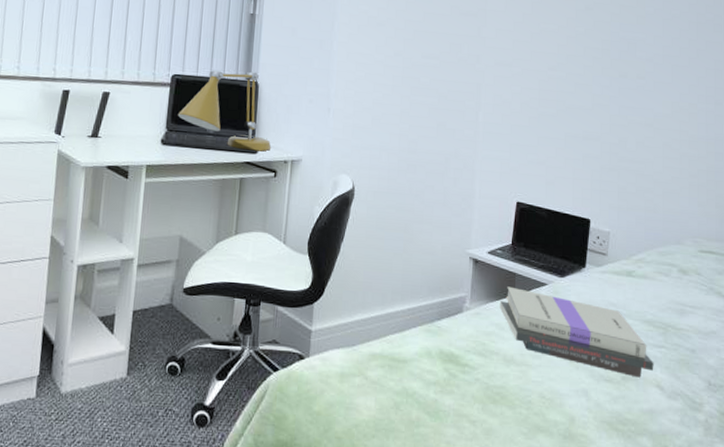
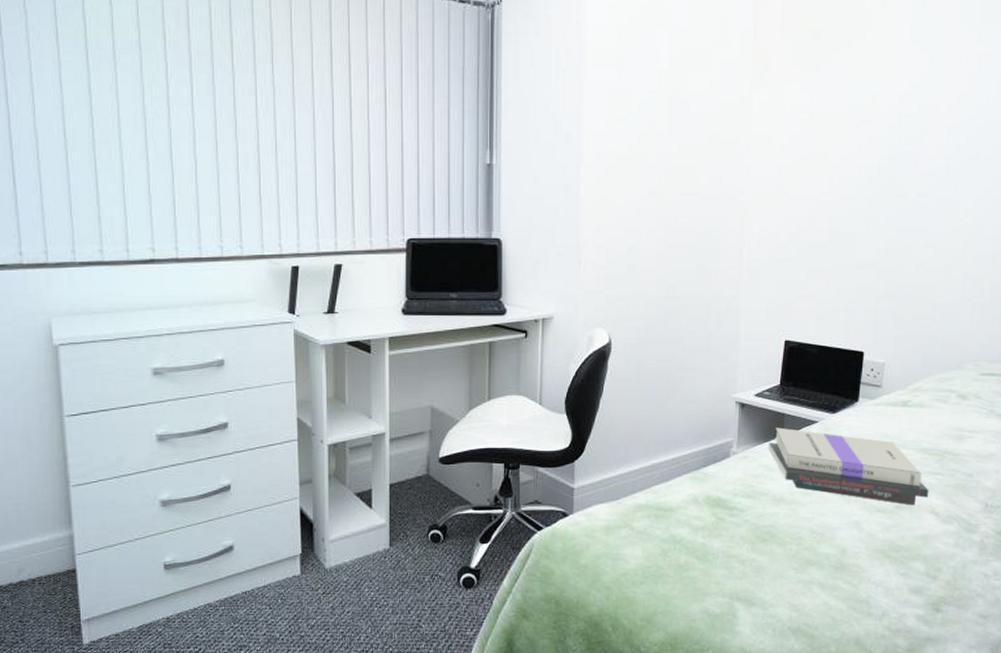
table lamp: present [177,70,272,152] -> none [417,228,520,312]

